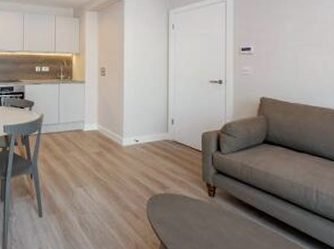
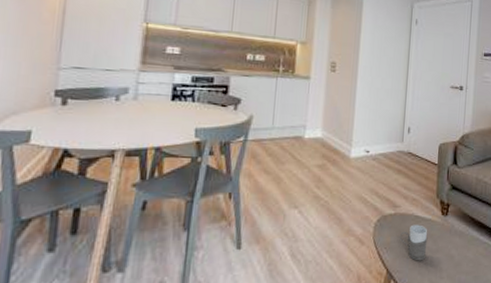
mug: none [170,204,197,236] -> present [399,224,428,261]

